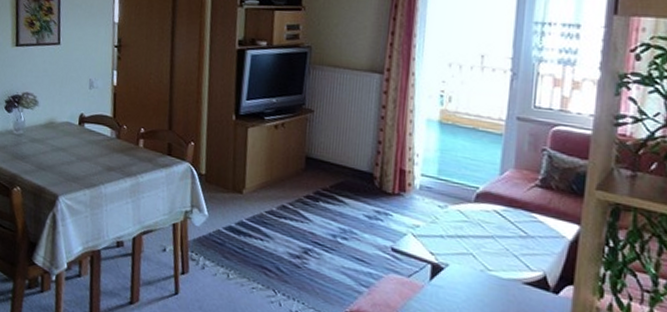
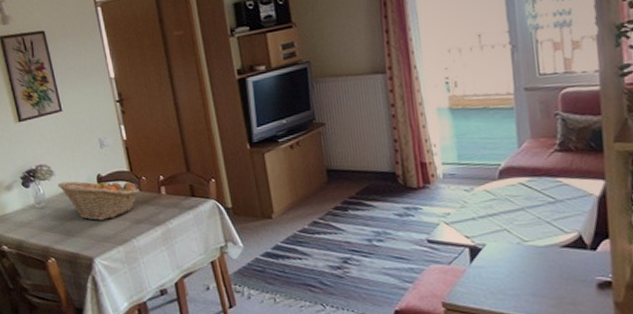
fruit basket: none [39,114,119,161] -> present [57,178,140,221]

